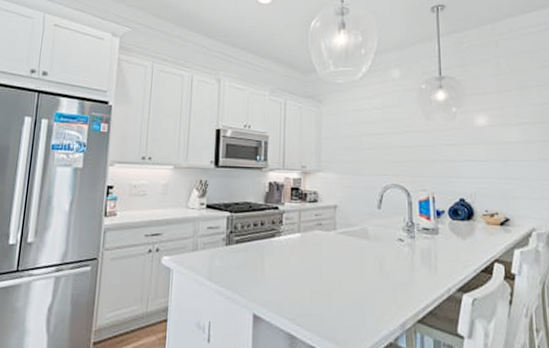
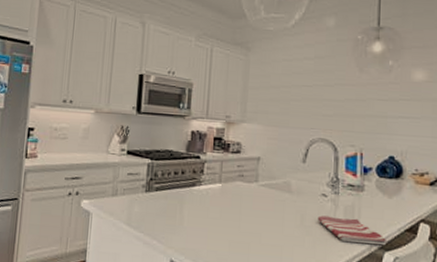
dish towel: none [396,260,465,288] -> present [317,215,387,246]

